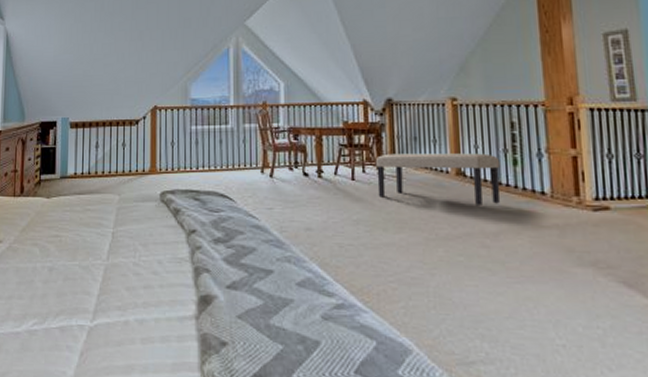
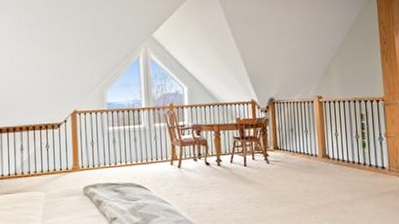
bench: present [375,153,501,207] -> none [262,139,354,181]

